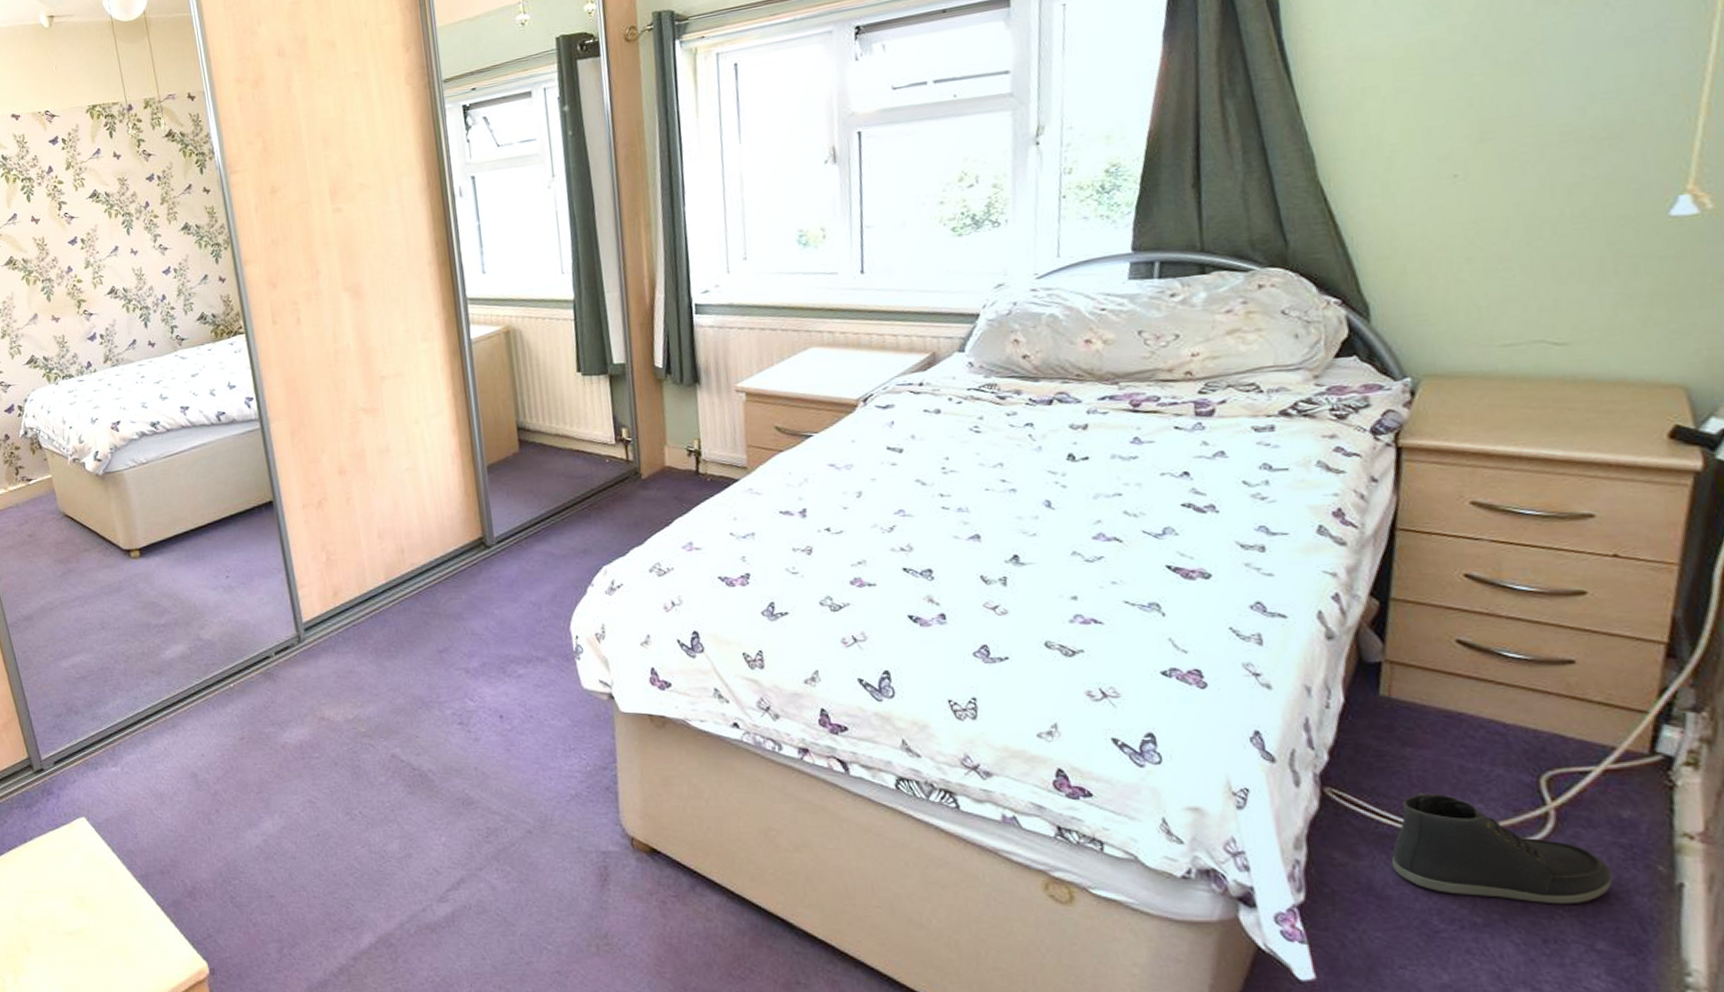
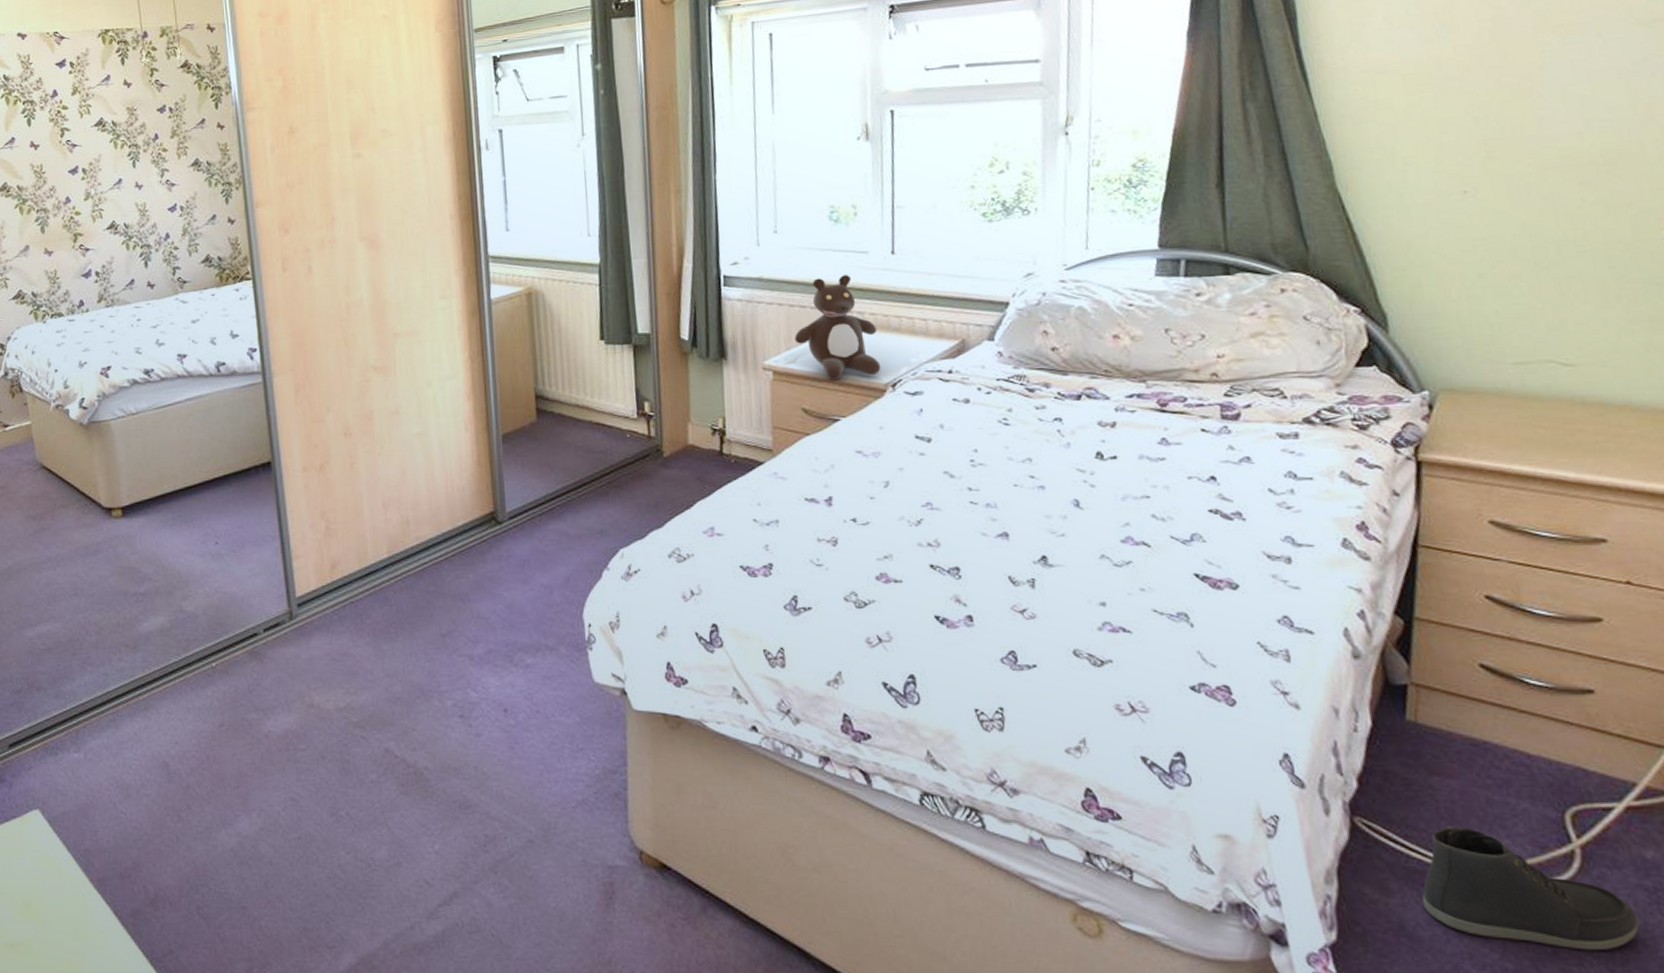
stuffed animal: none [766,296,852,399] -> present [795,275,881,381]

